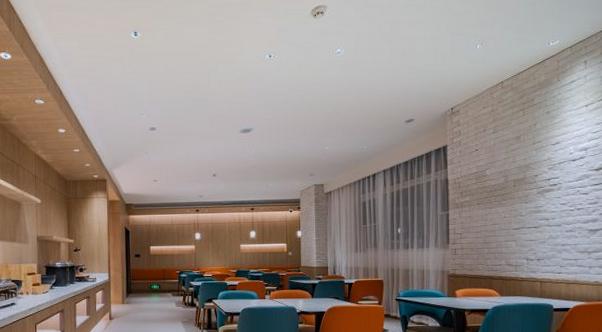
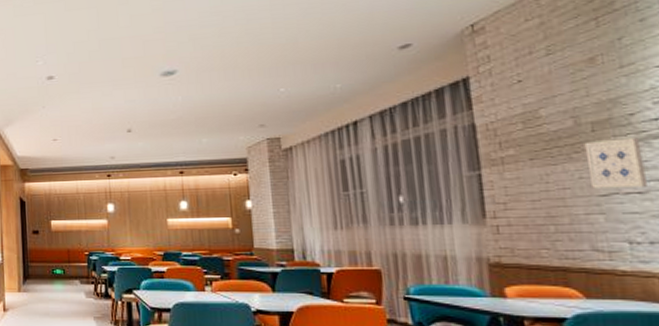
wall art: none [509,191,540,224] -> present [584,138,647,189]

